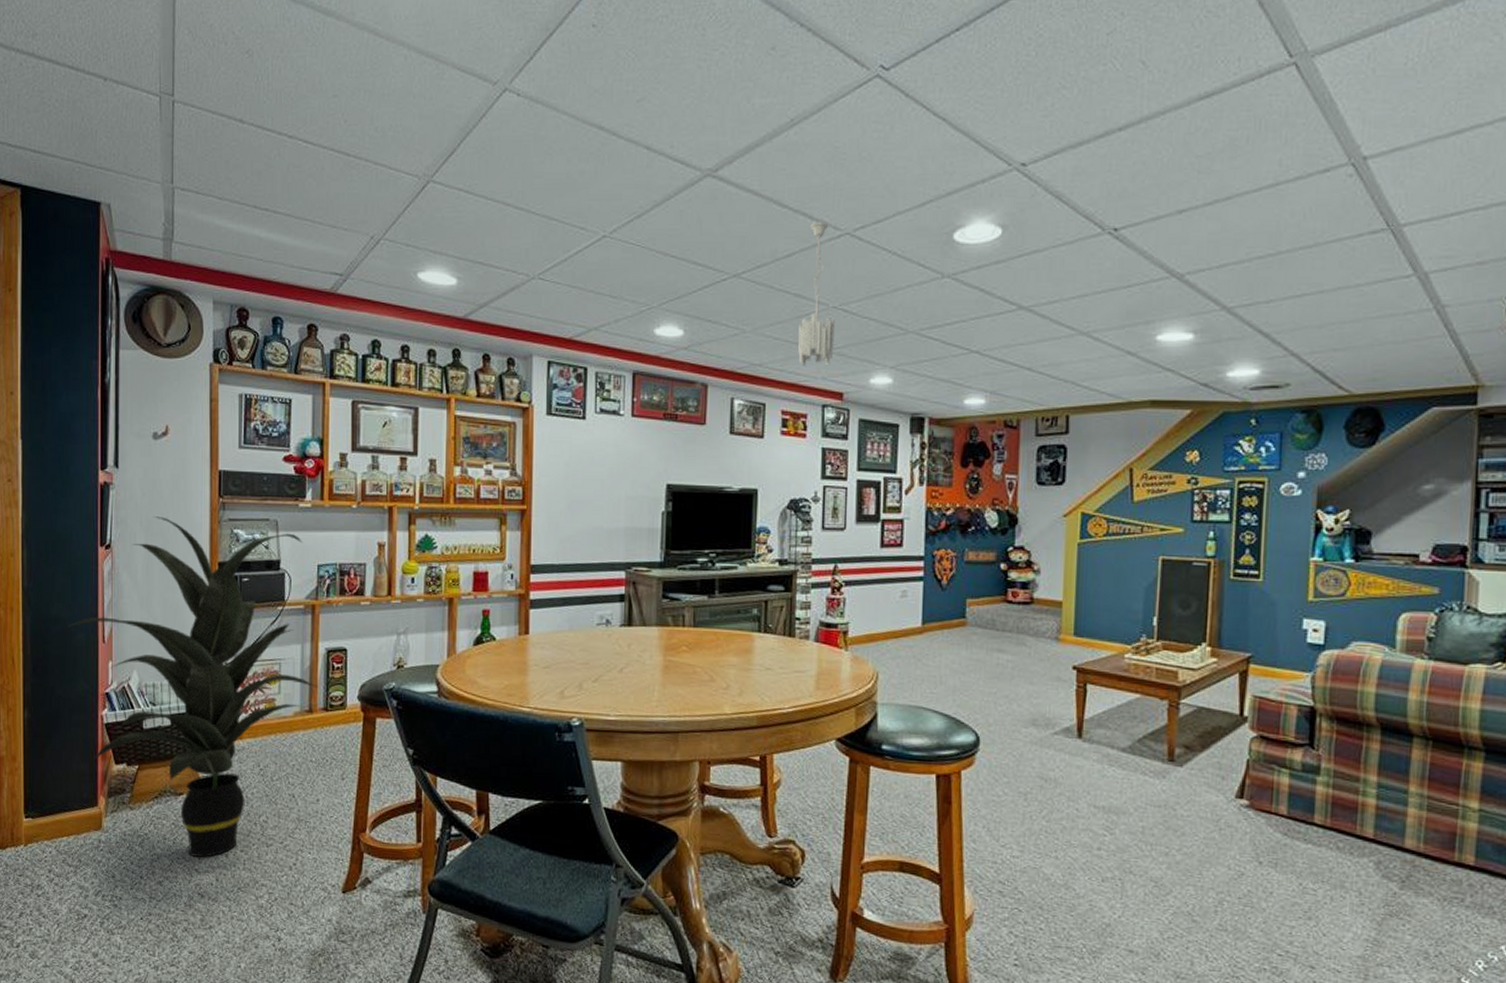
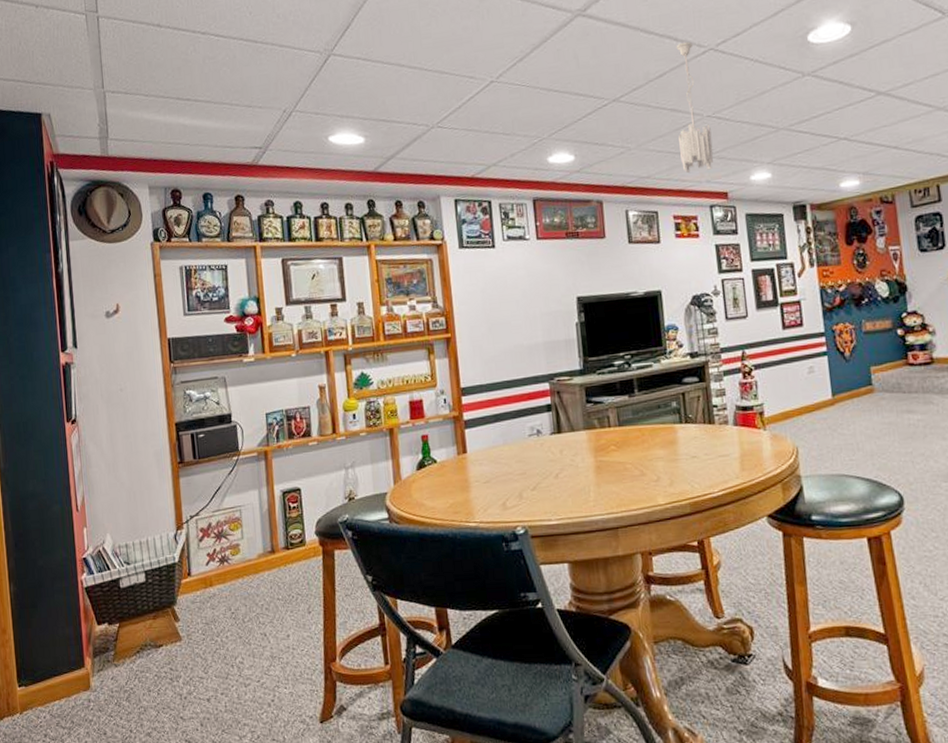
indoor plant: present [68,516,318,858] -> none [43,387,277,705]

